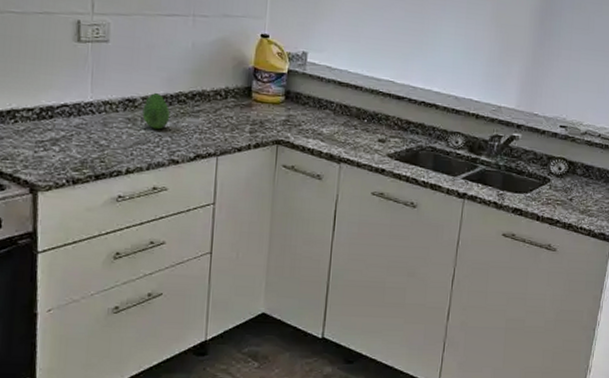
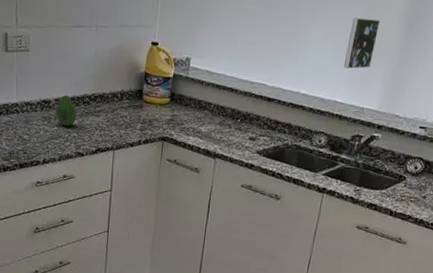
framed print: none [476,14,512,66] -> present [343,18,381,69]

